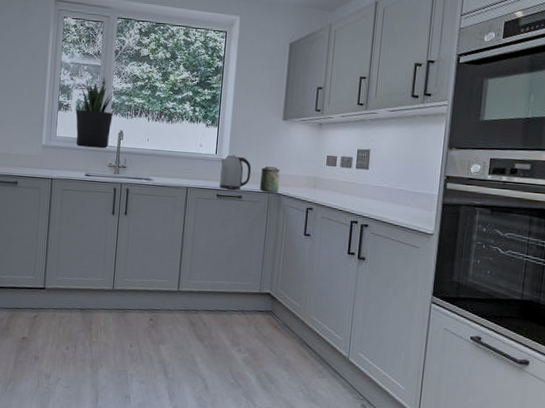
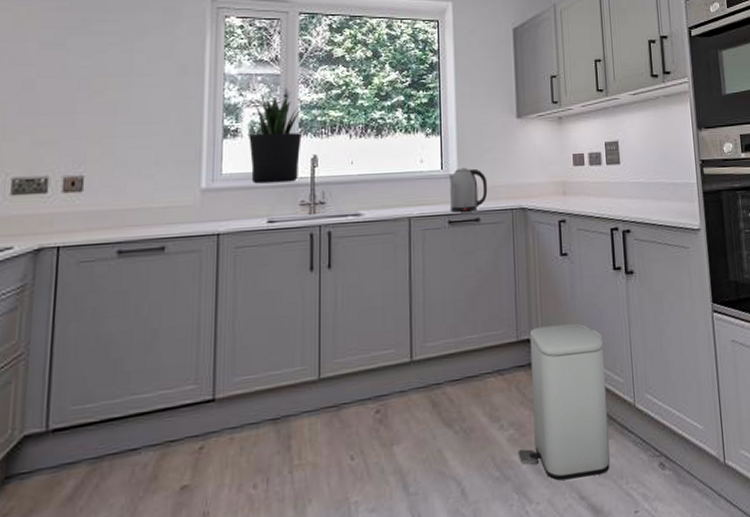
pedal bin: none [249,285,330,401] -> present [518,323,610,481]
canister: present [259,166,281,193] -> none [499,176,524,209]

